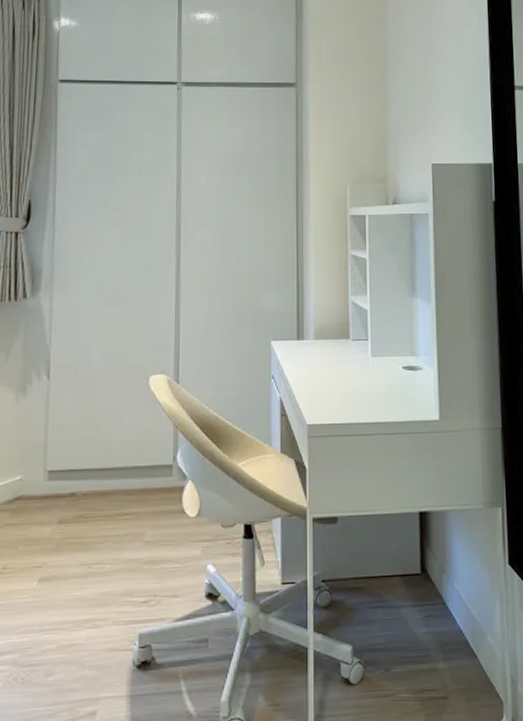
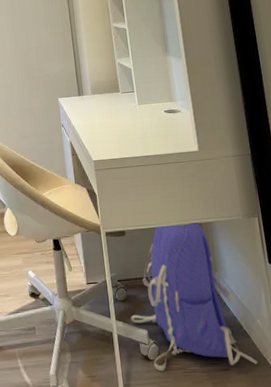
backpack: none [333,509,483,699] -> present [131,221,258,372]

